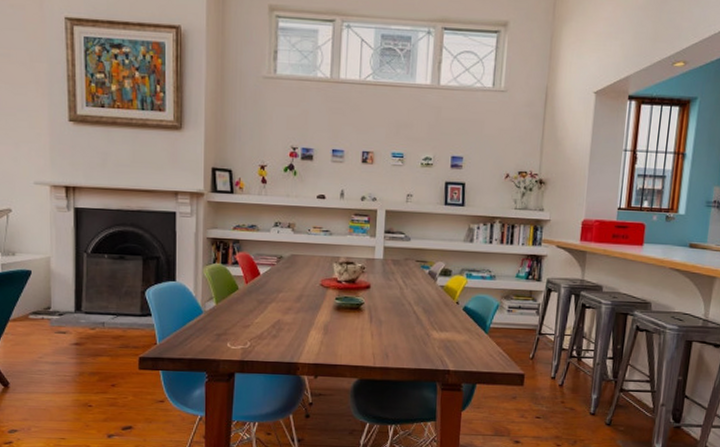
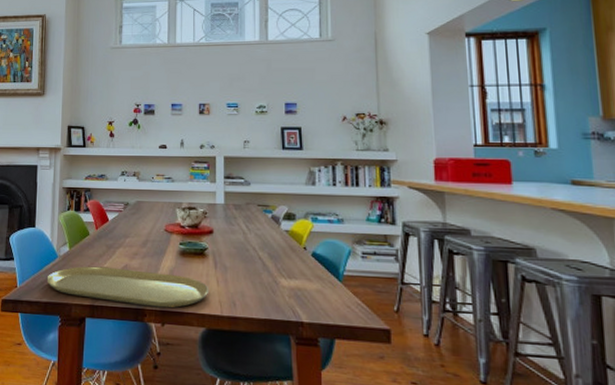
placemat: none [190,321,364,361] -> present [46,266,209,308]

